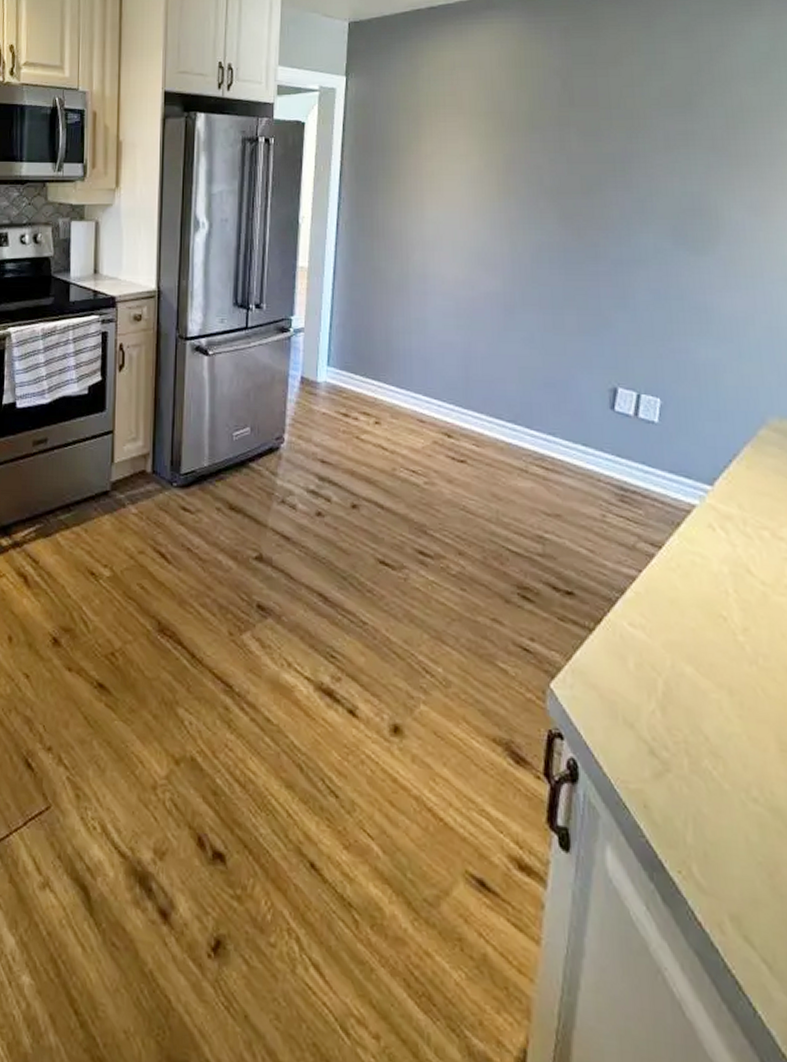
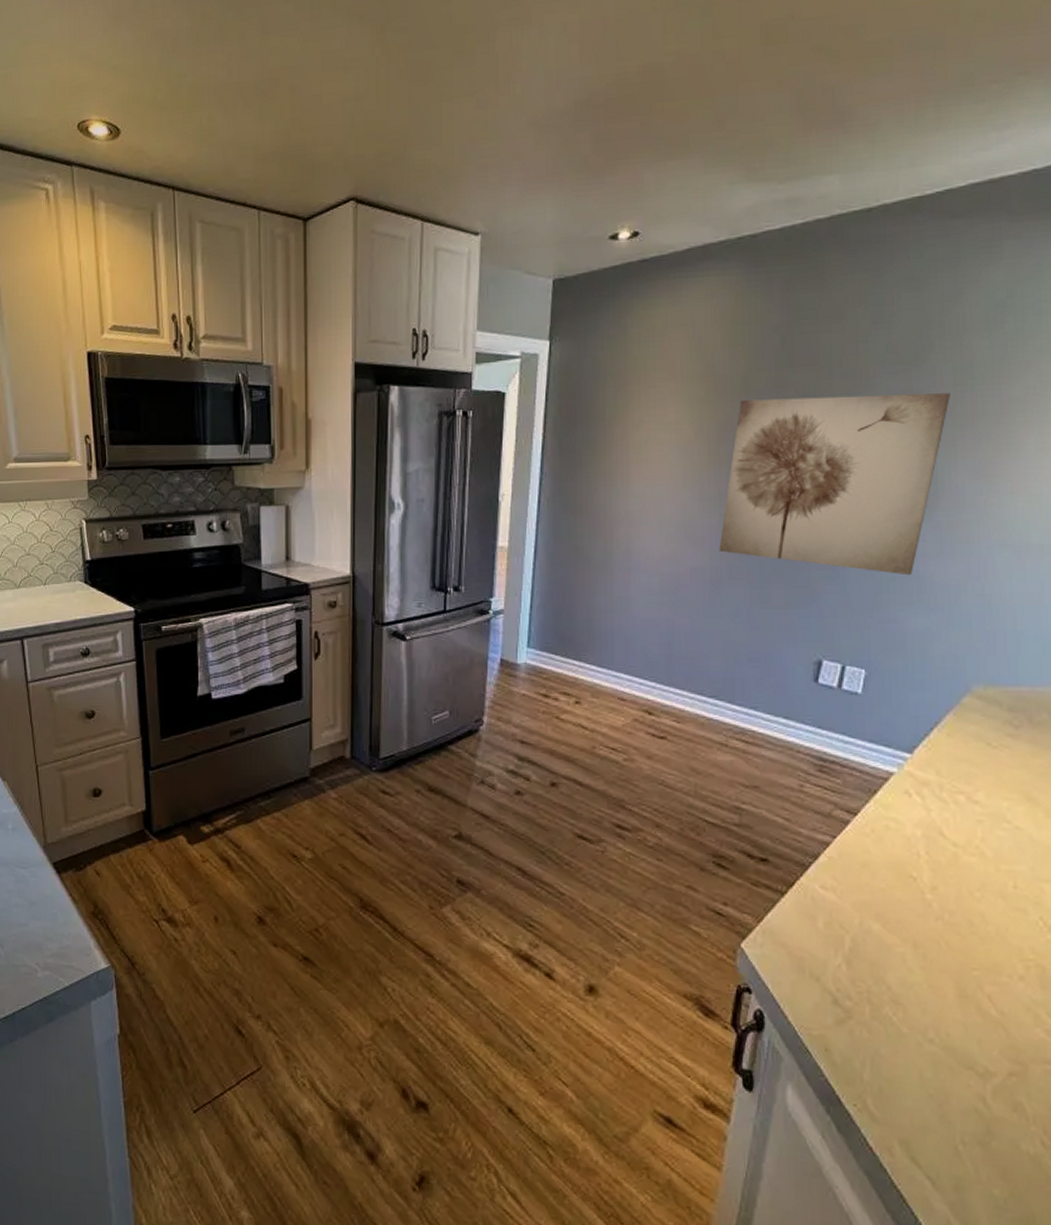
wall art: none [511,134,724,307] -> present [719,393,950,576]

